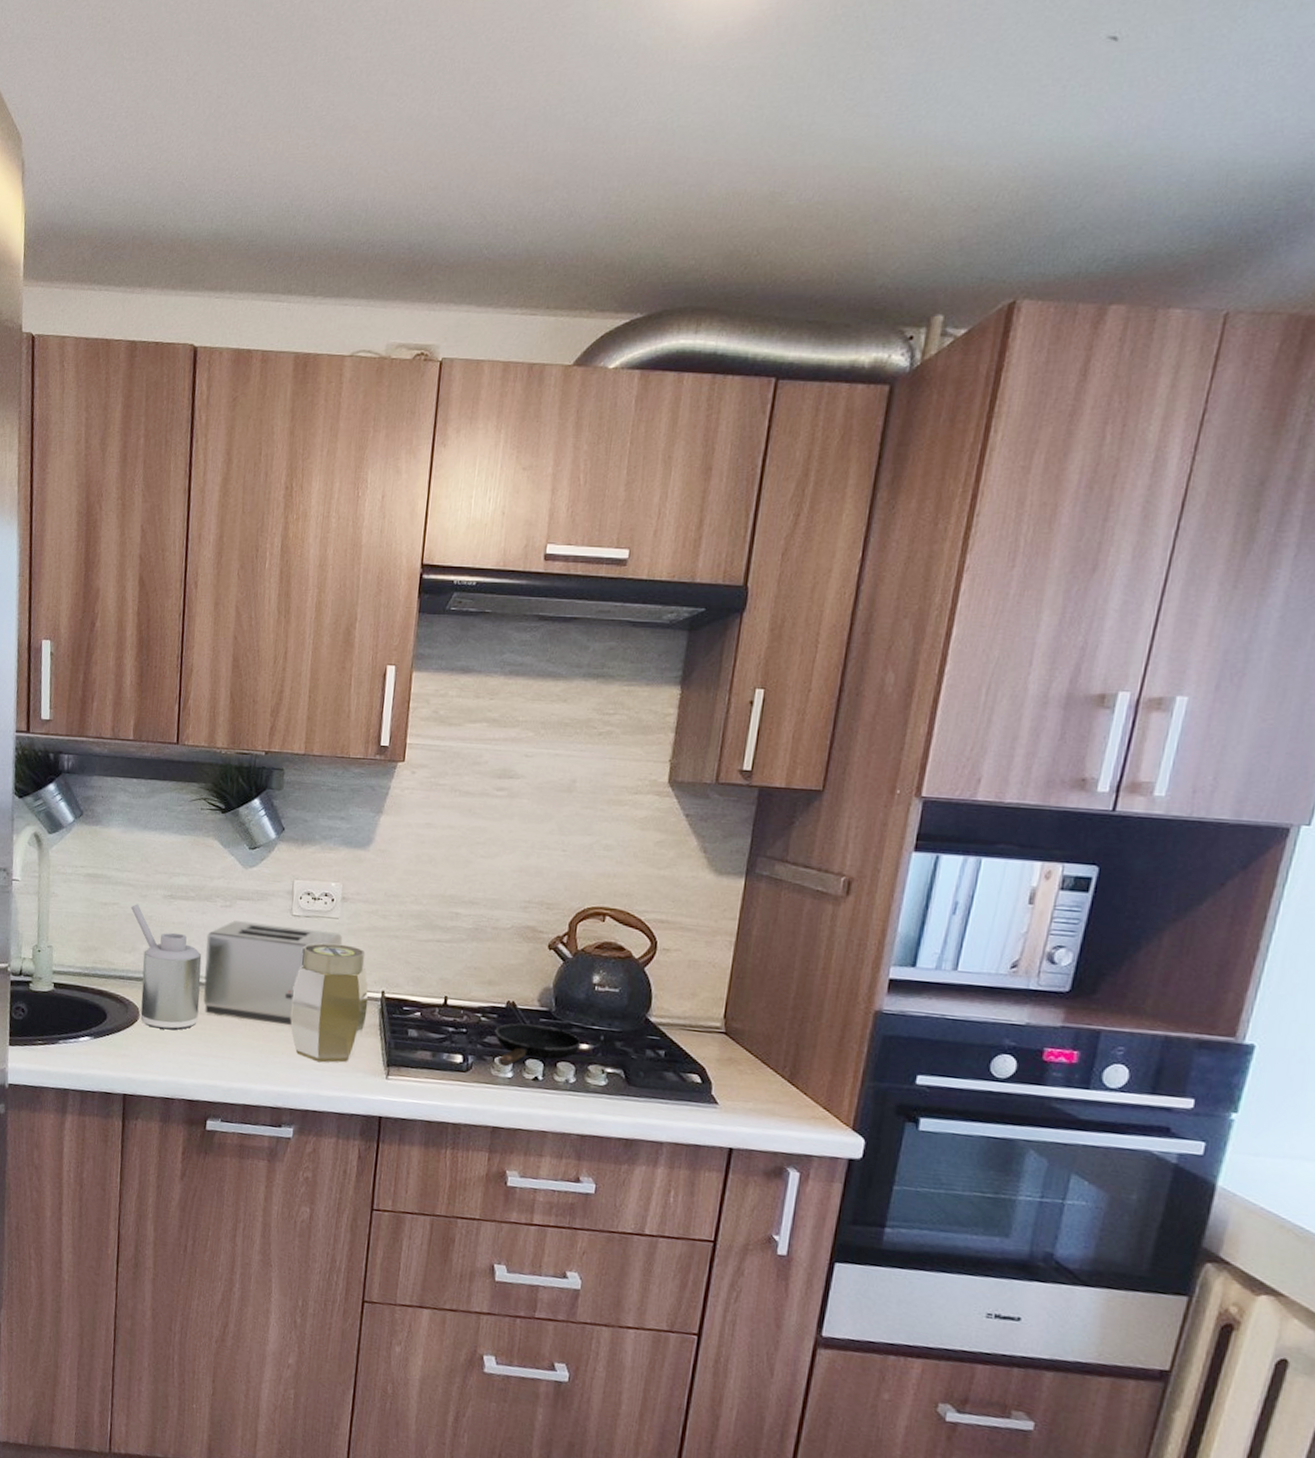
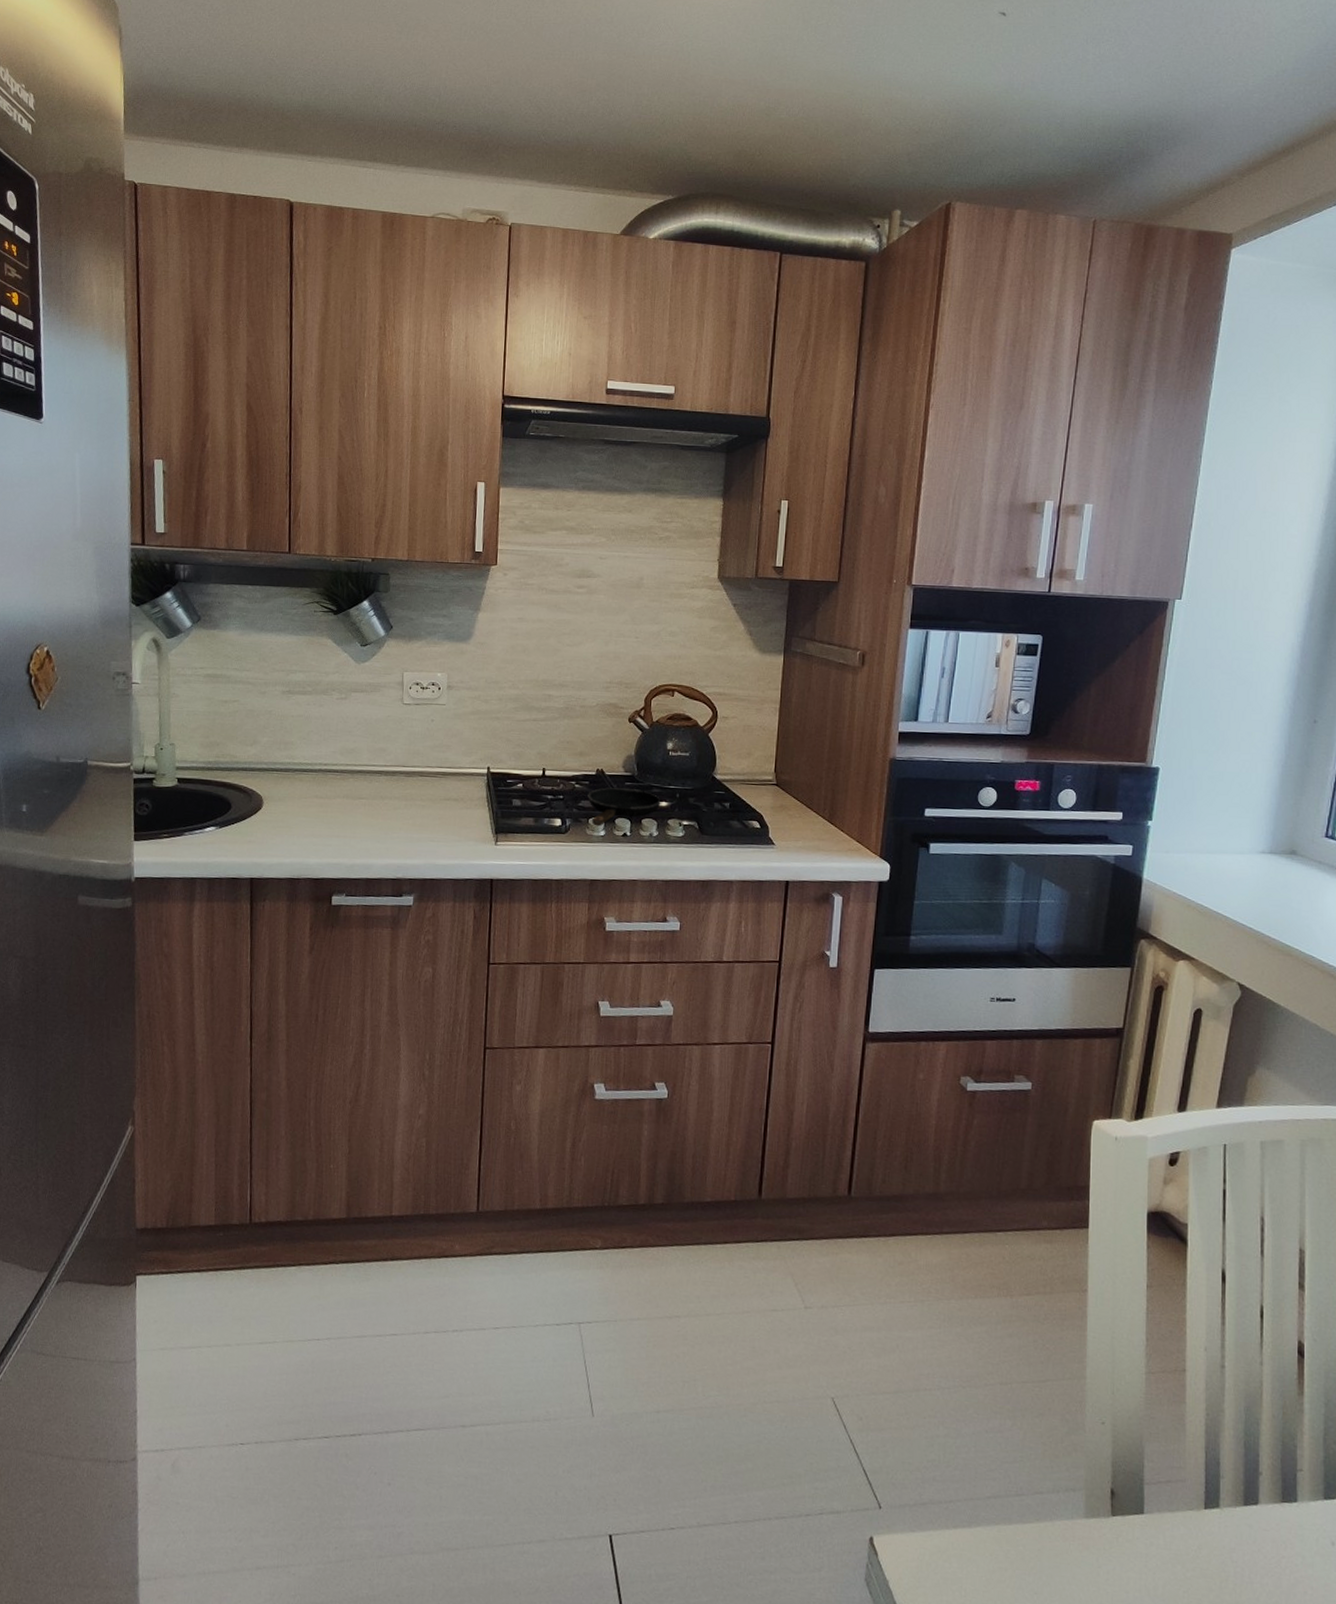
soap dispenser: present [130,904,202,1030] -> none [250,700,321,815]
toaster: present [203,920,343,1026] -> none [323,711,450,804]
jar: present [290,943,368,1063] -> none [405,727,476,835]

